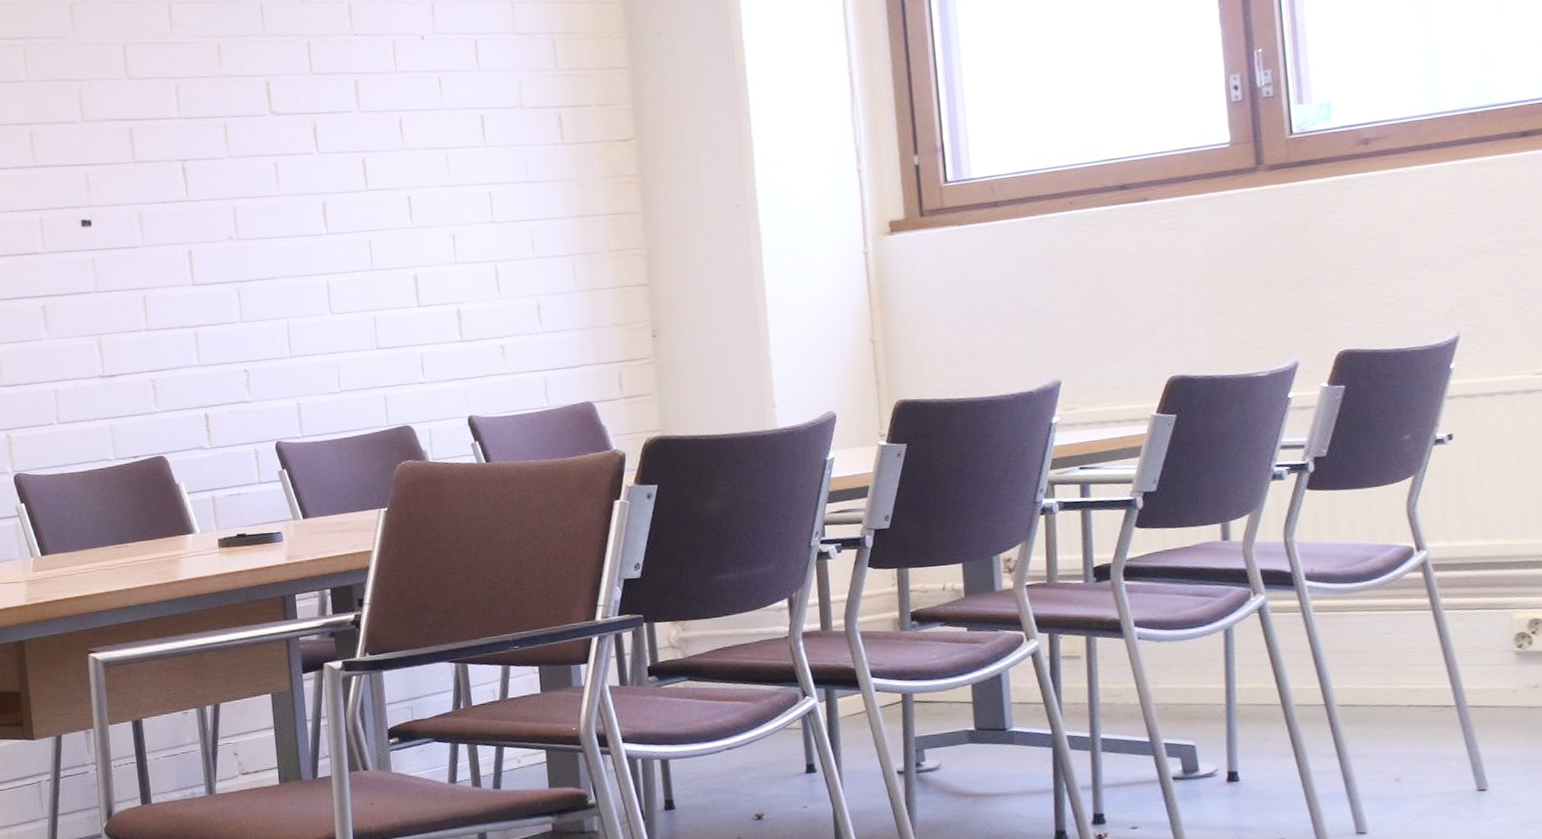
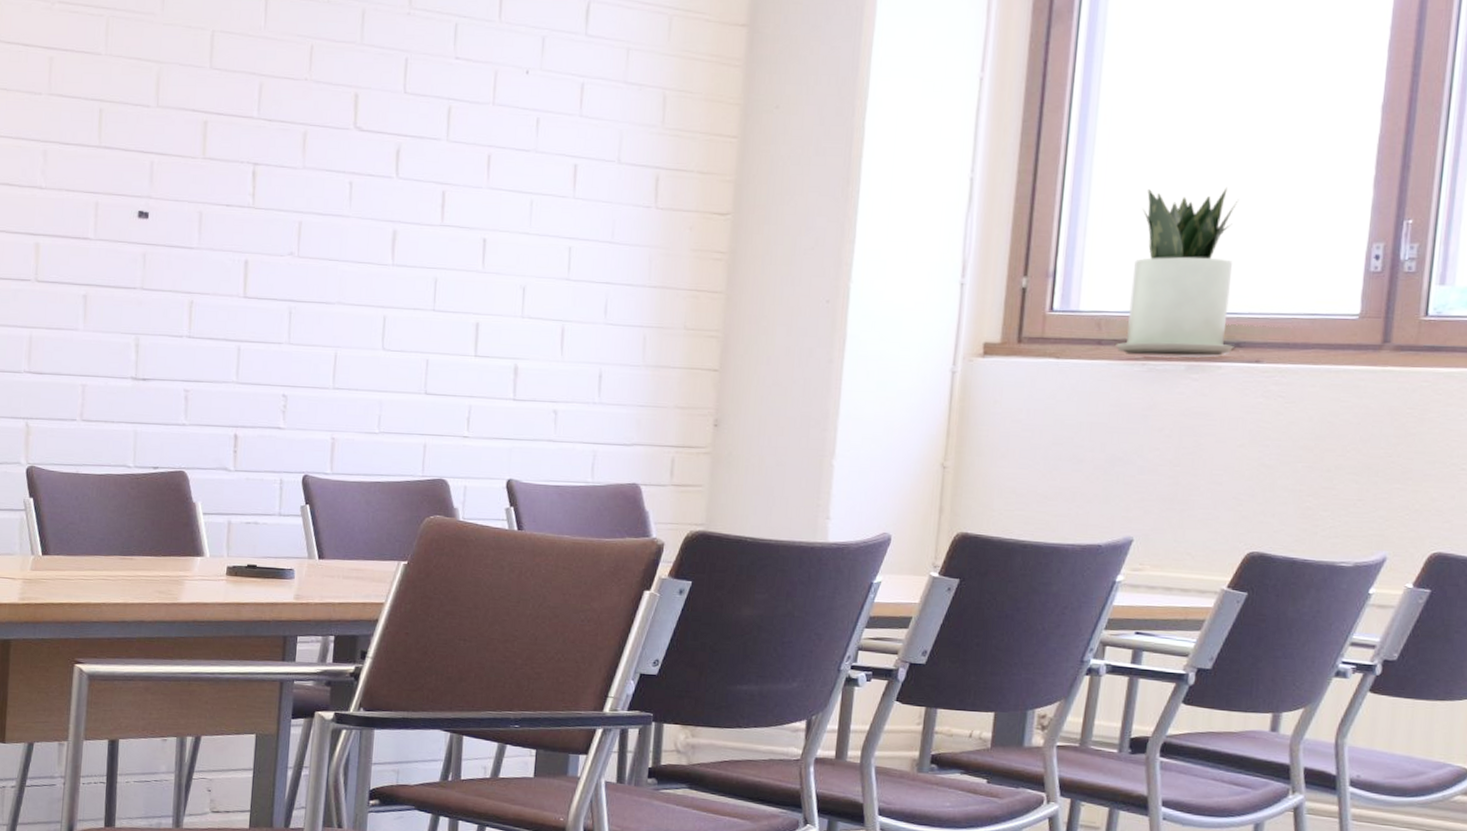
planter: none [1010,45,1121,212] -> present [1114,187,1239,358]

